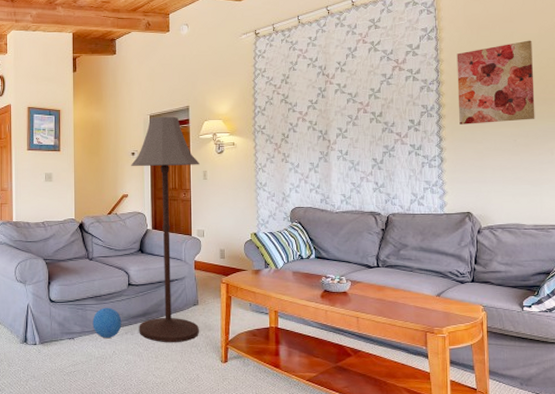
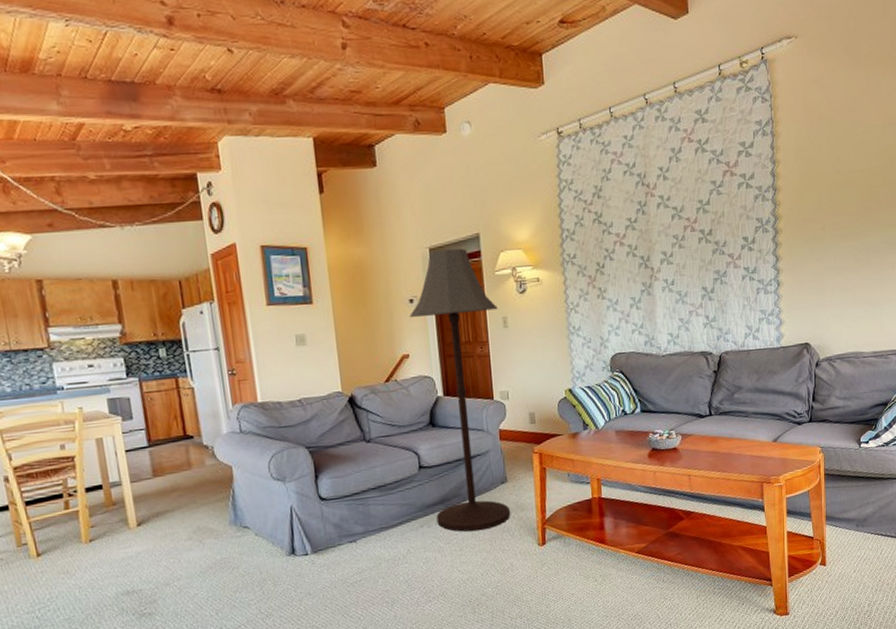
decorative ball: present [92,307,122,338] -> none [377,498,415,536]
wall art: present [456,40,535,125] -> none [794,133,877,240]

